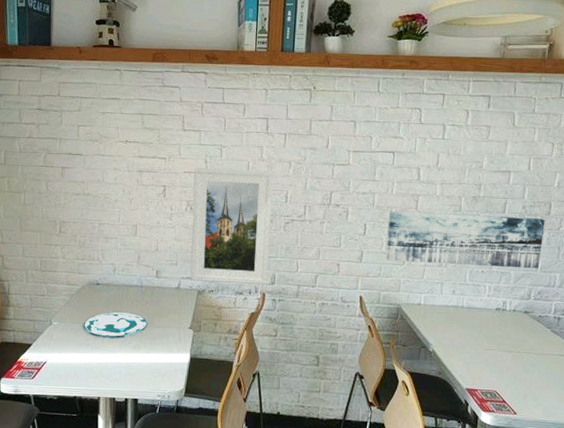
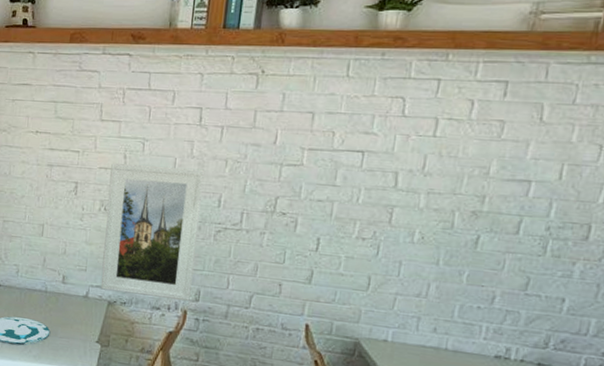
wall art: present [385,211,545,269] -> none [342,224,579,311]

